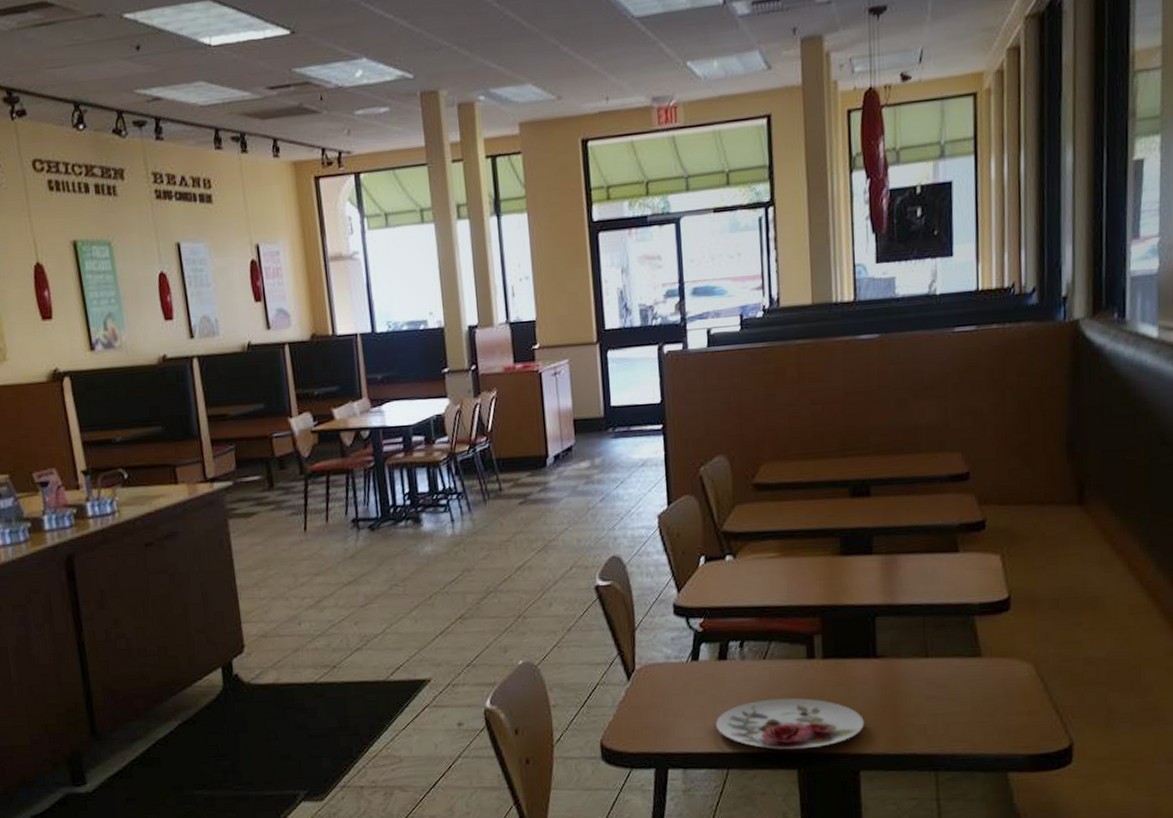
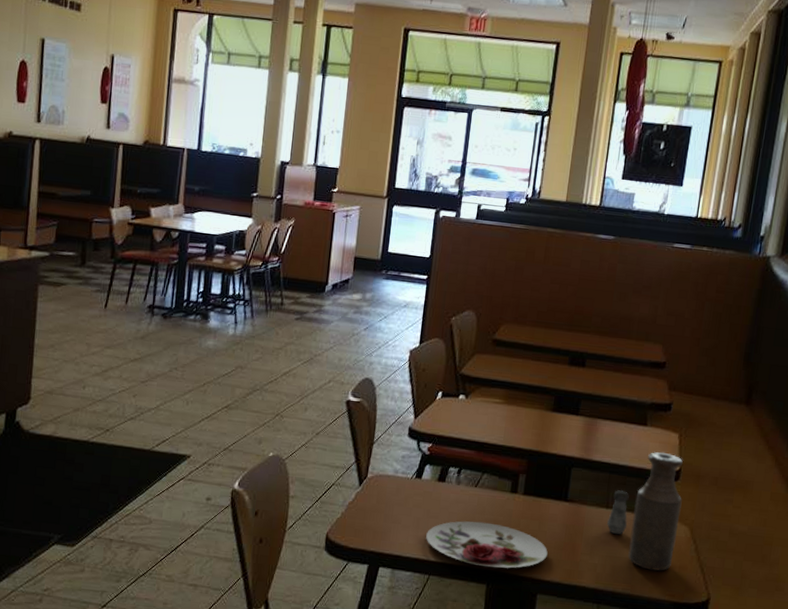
salt shaker: none [929,634,956,687] -> present [606,490,629,535]
bottle: none [960,580,1019,723] -> present [628,451,683,572]

